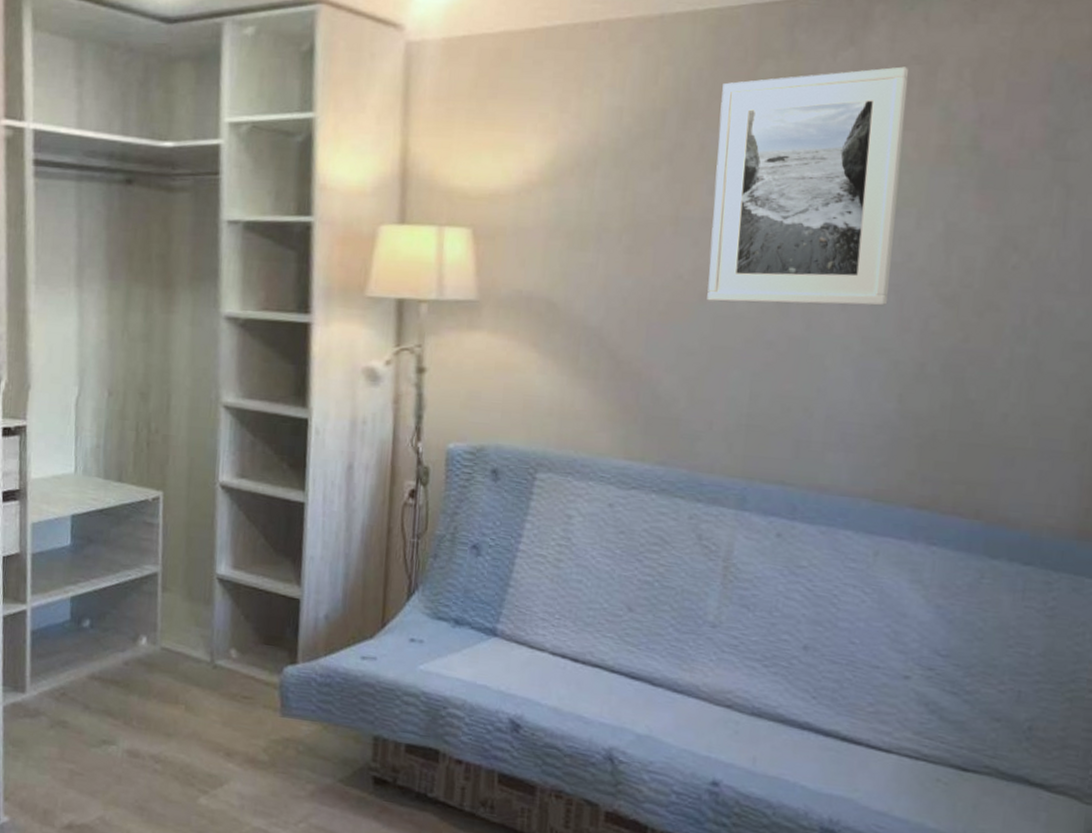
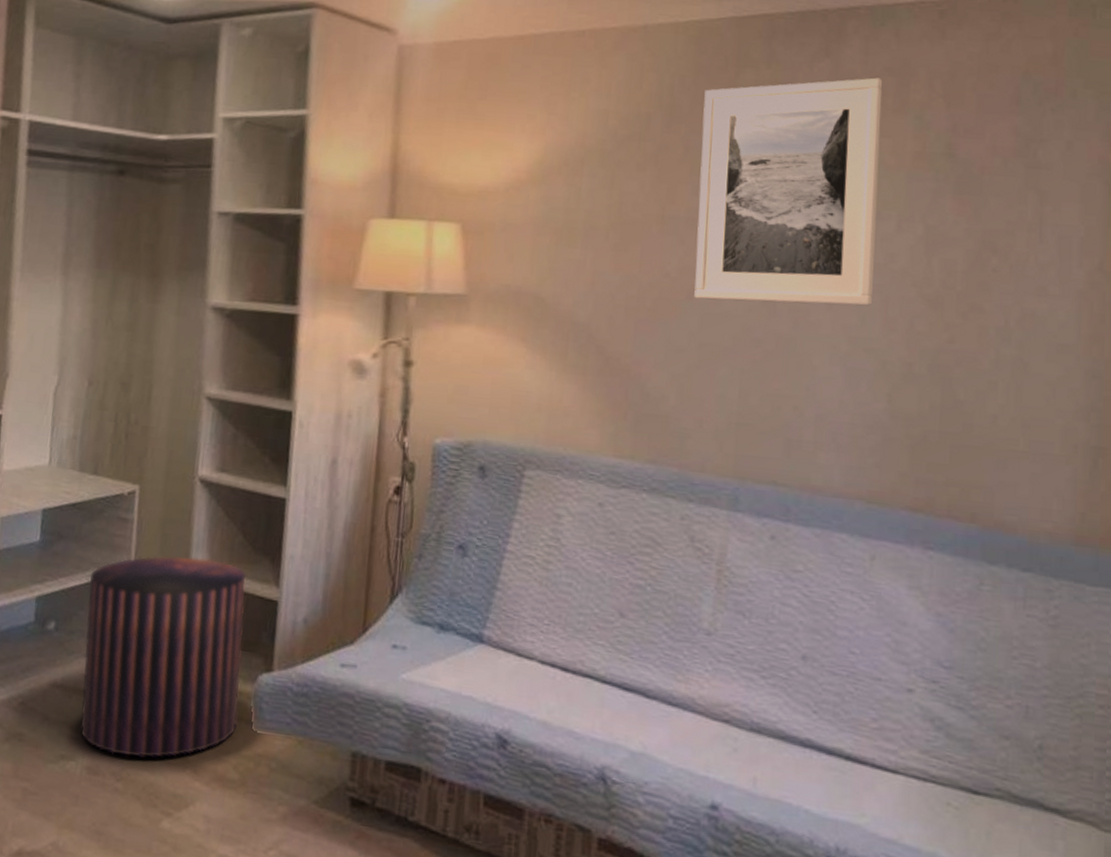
stool: none [118,558,269,742] -> present [80,556,246,758]

